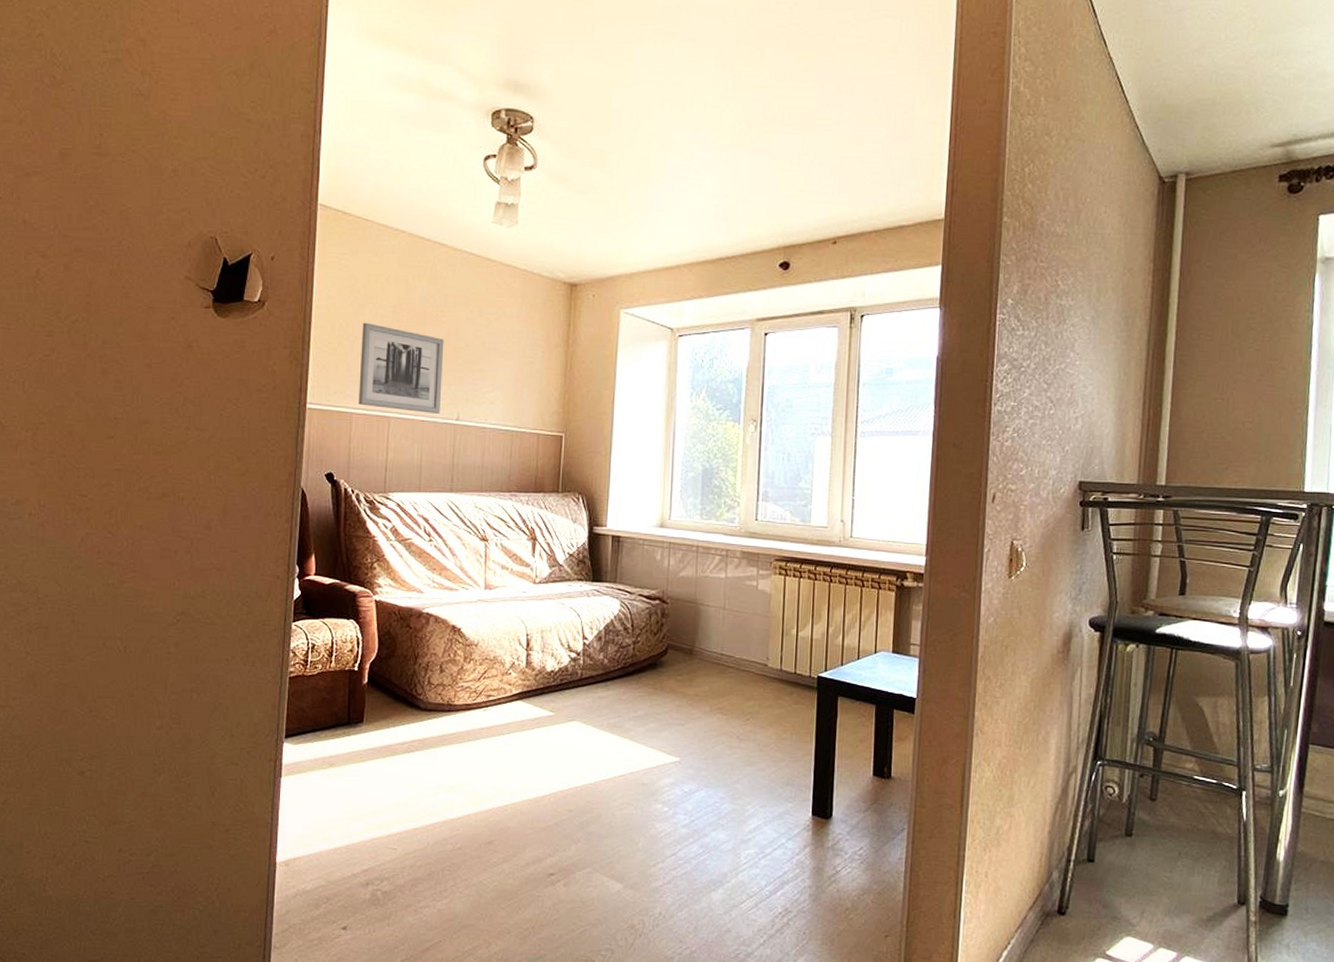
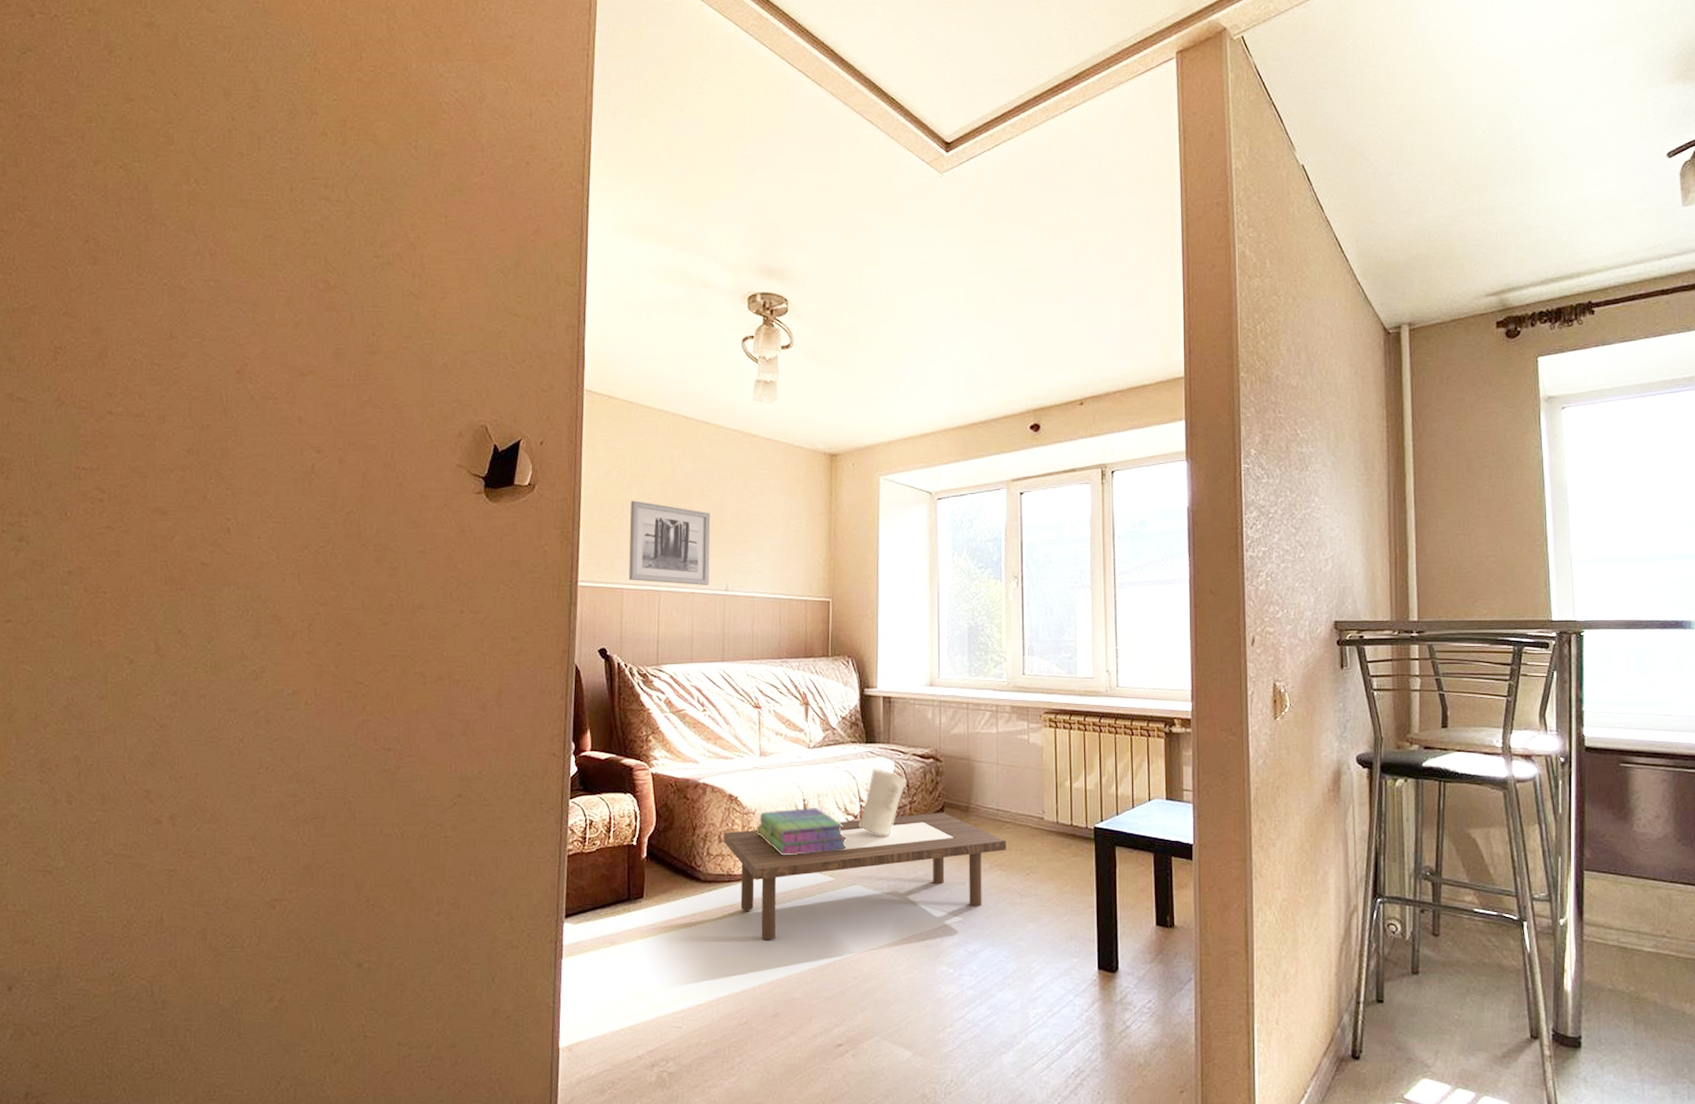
coffee table: none [445,653,728,770] -> present [724,812,1006,941]
stack of books: none [478,642,568,689] -> present [756,808,847,856]
decorative vase: none [581,607,632,675] -> present [858,769,907,837]

